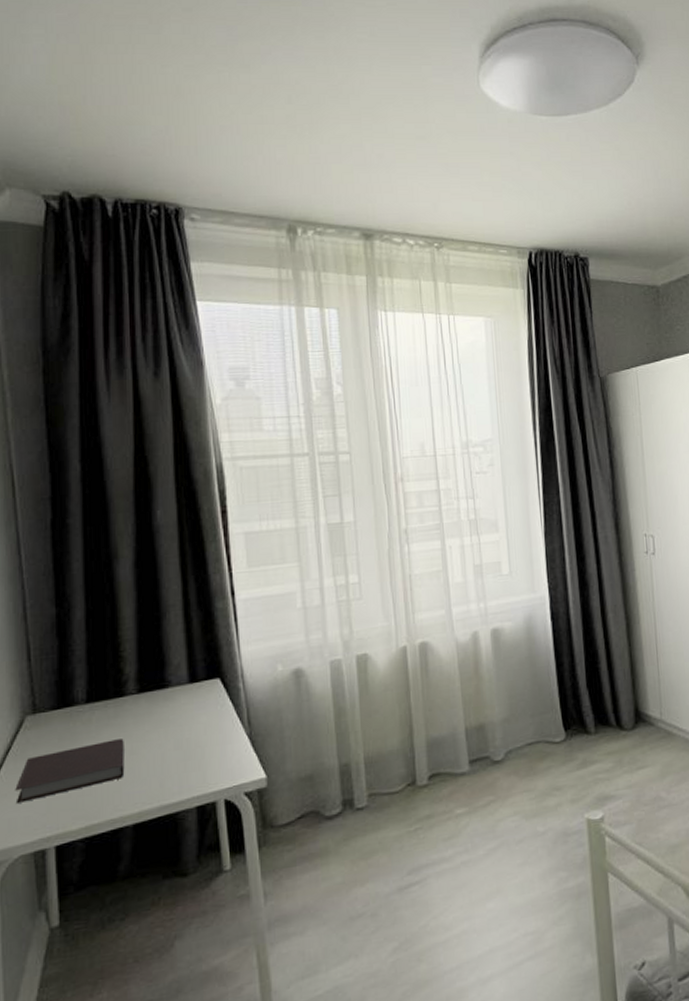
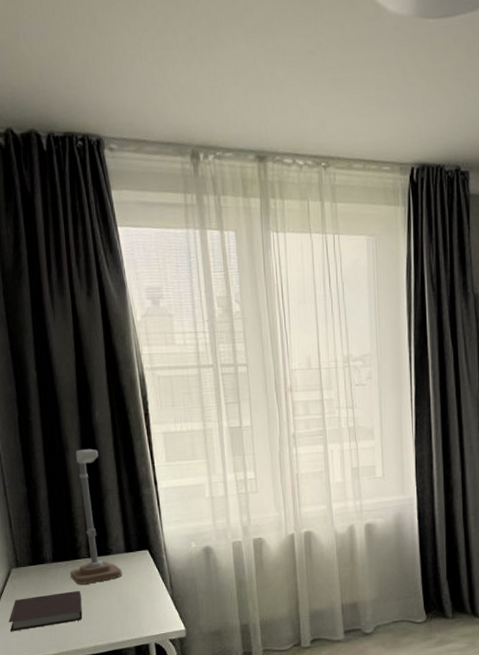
desk lamp: none [109,555,183,730] -> present [69,448,122,584]

